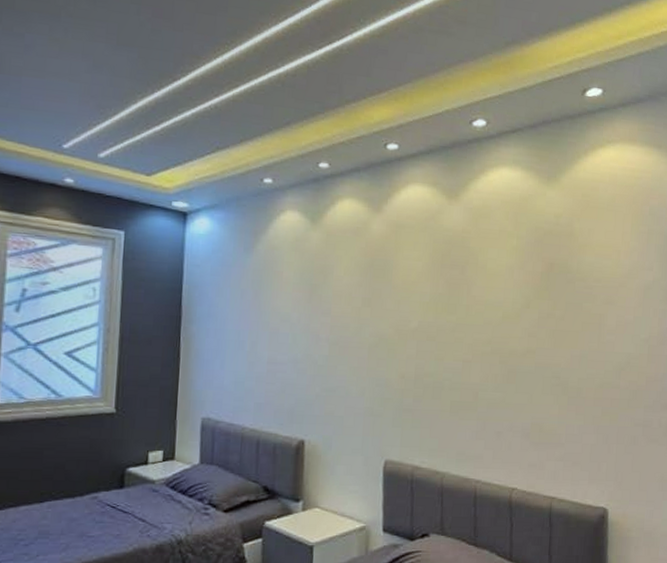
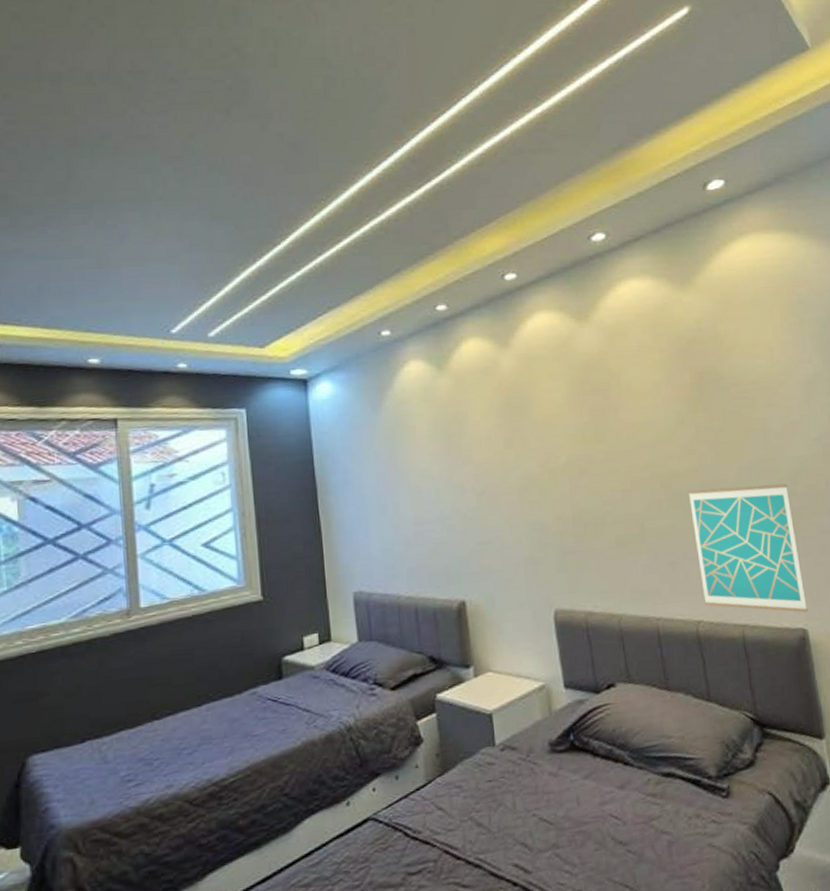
wall art: none [521,369,612,494] -> present [687,483,808,613]

